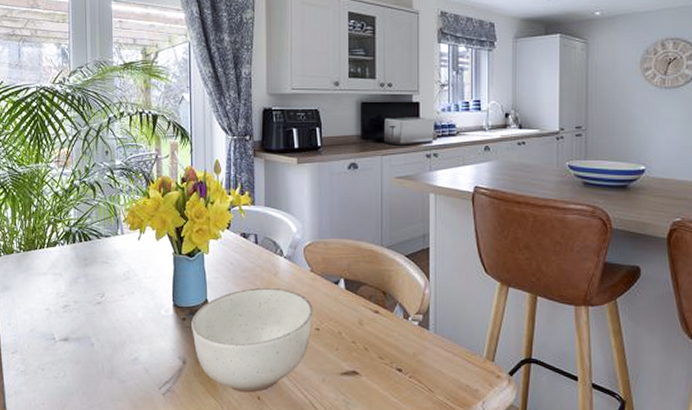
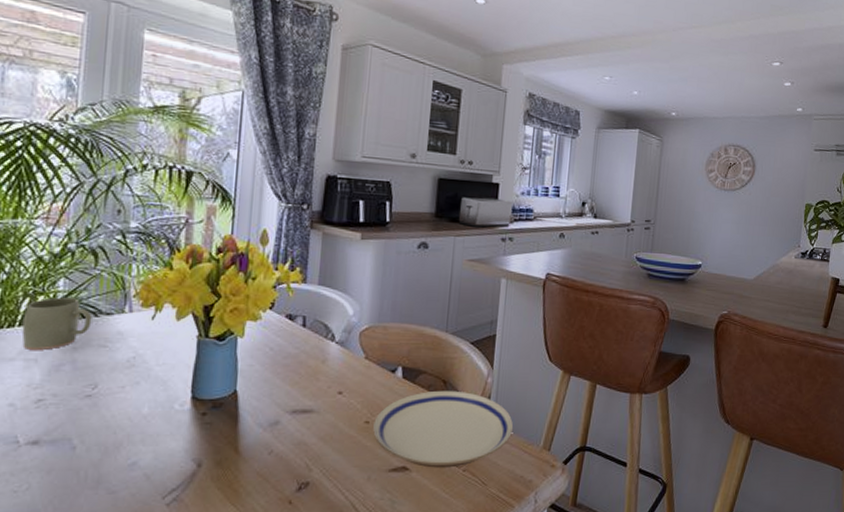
mug: none [49,224,96,266] -> present [21,297,92,350]
bowl: present [191,287,313,393] -> none [213,376,364,497]
plate: none [323,301,454,374] -> present [373,390,513,468]

